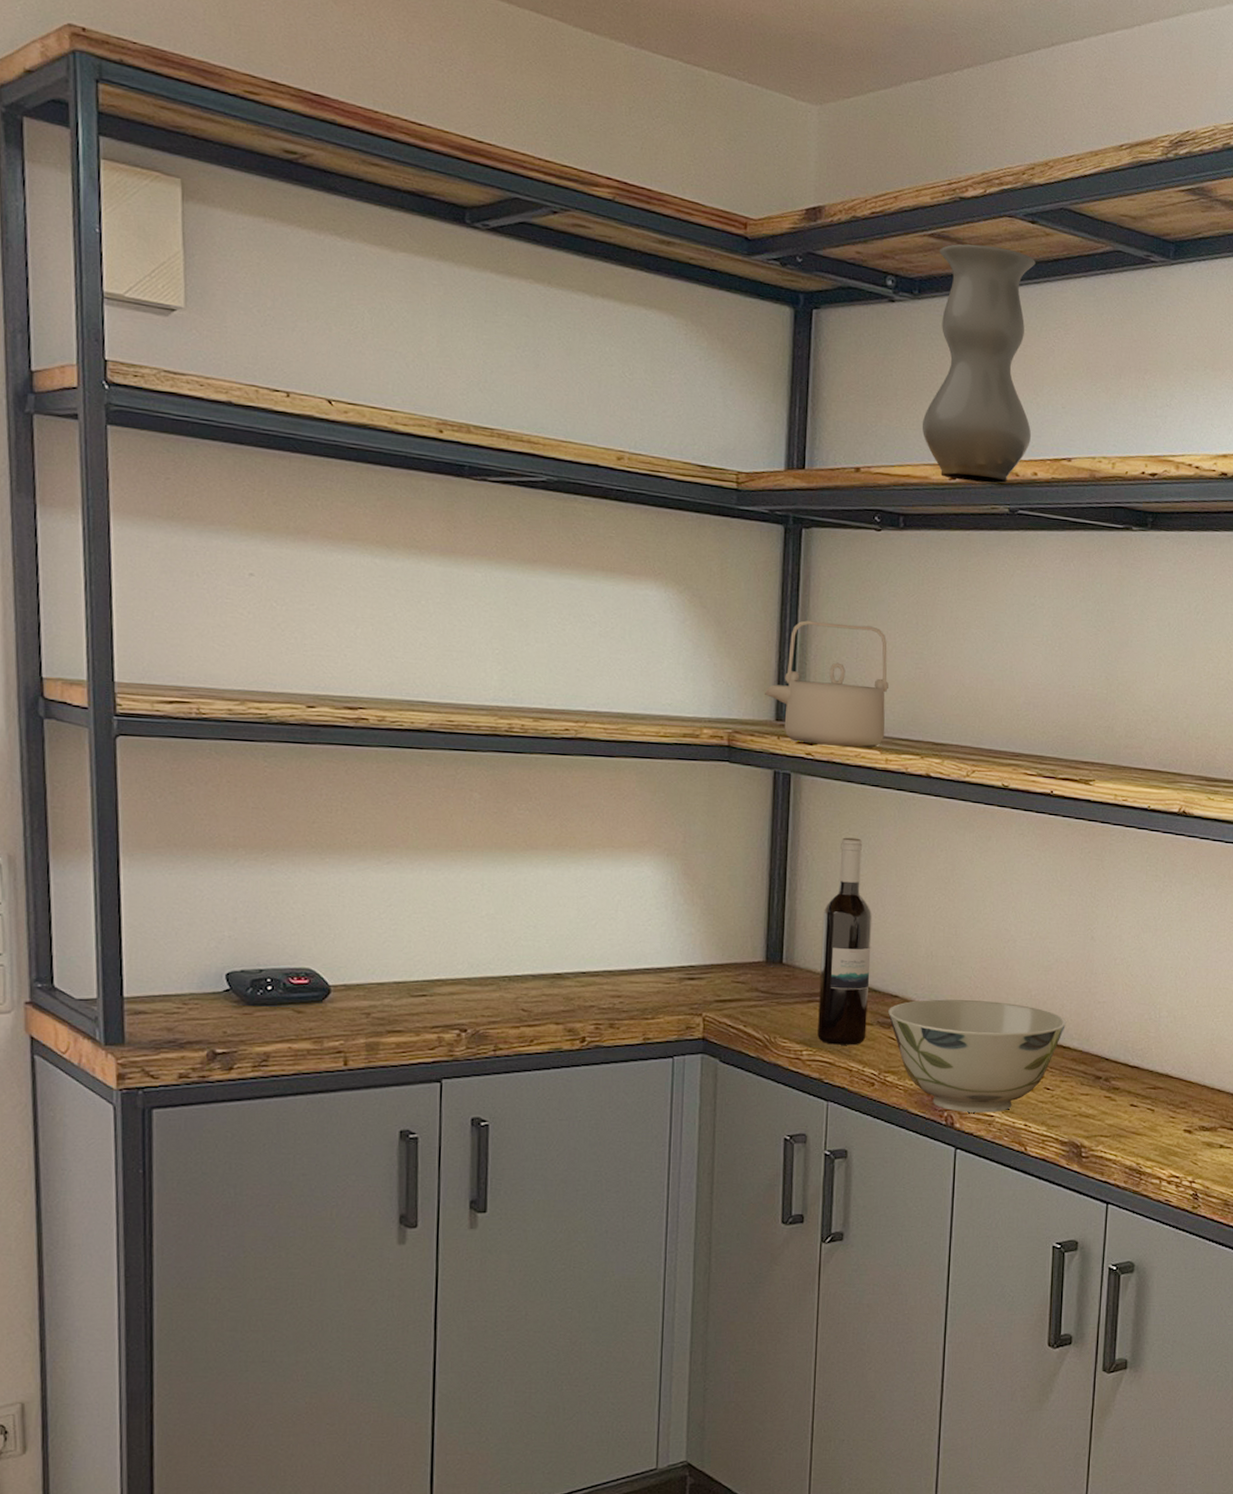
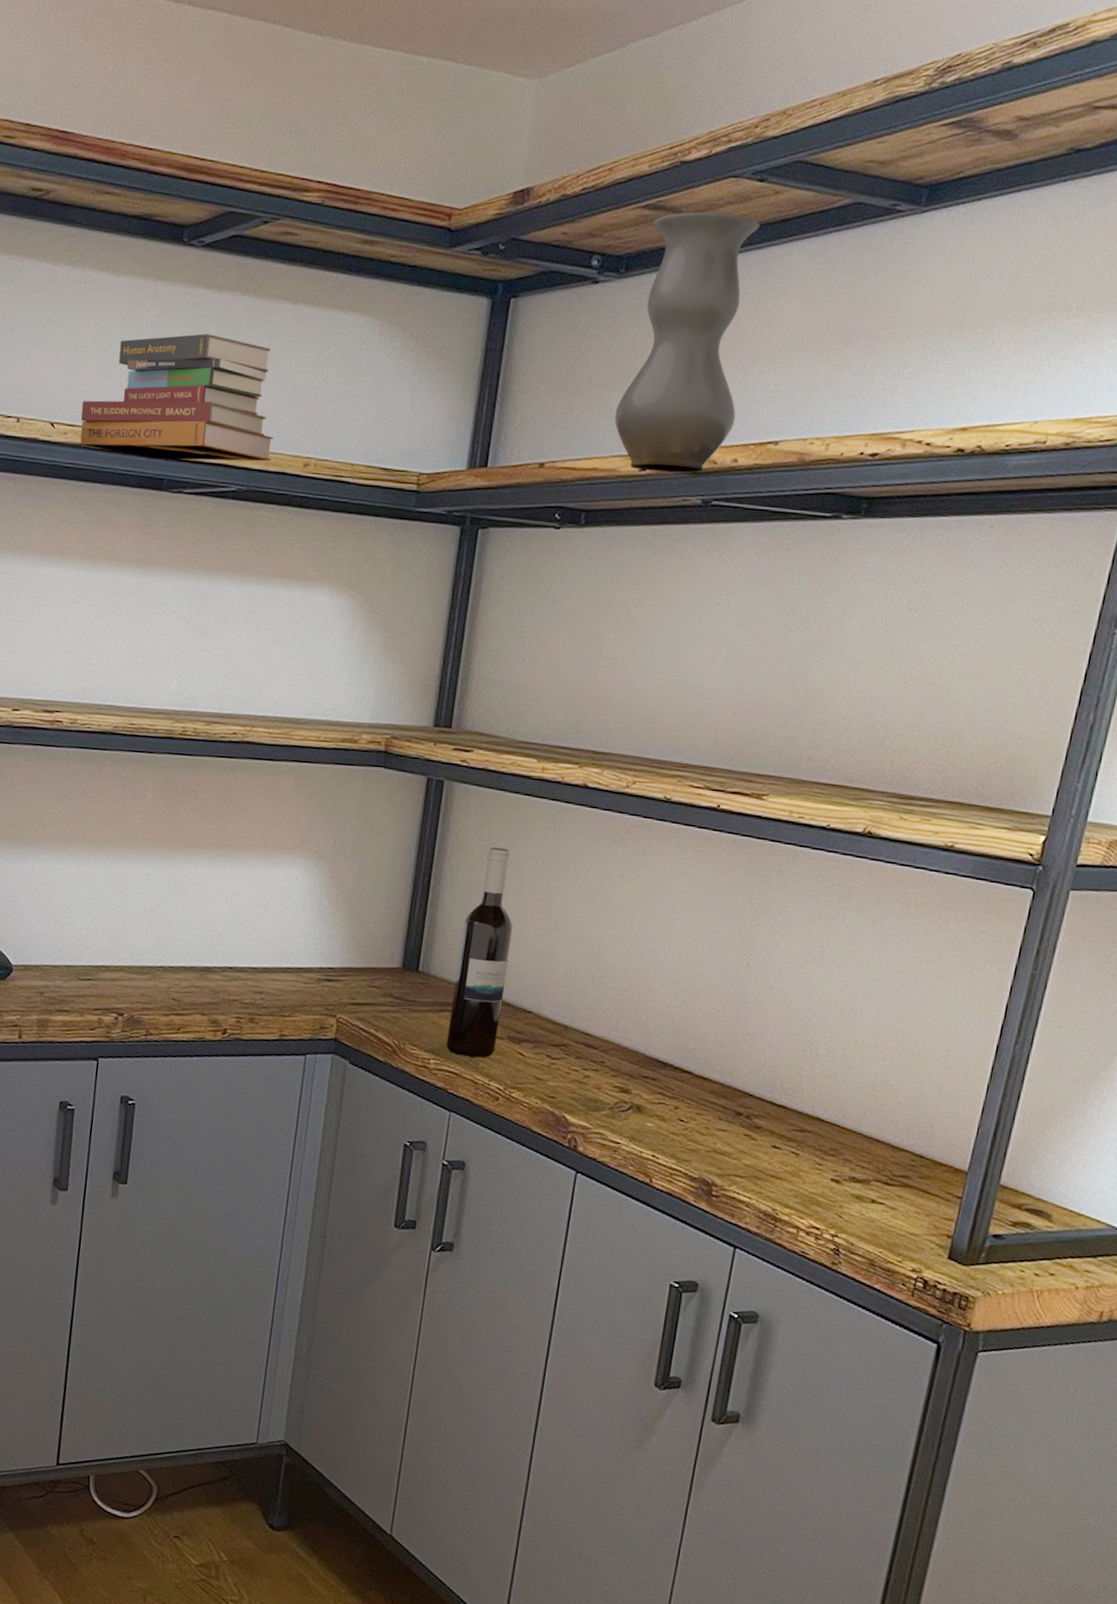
books: none [362,318,582,453] -> present [80,334,273,461]
teapot: present [765,620,889,748] -> none [426,624,555,756]
bowl: present [888,999,1067,1113] -> none [520,1017,710,1140]

